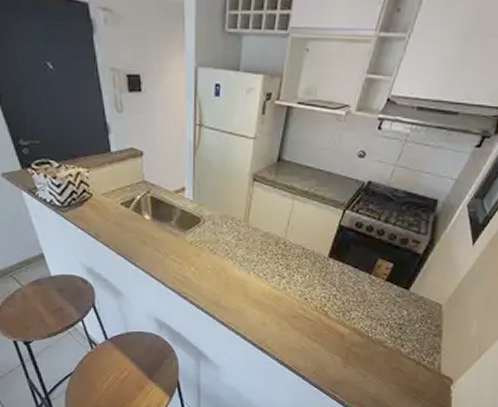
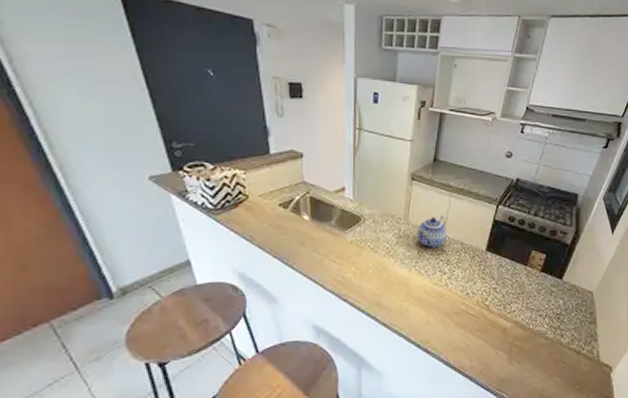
teapot: none [256,219,289,252] -> present [417,215,448,249]

